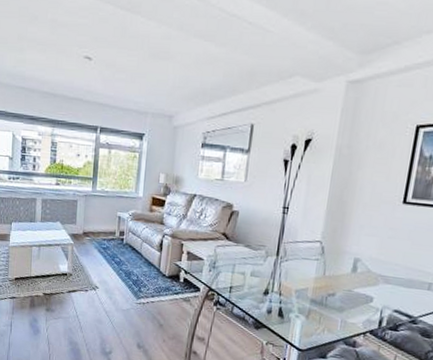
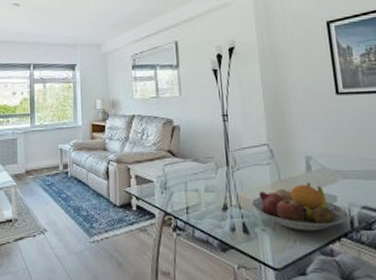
fruit bowl: none [292,281,380,325] -> present [252,182,350,231]

